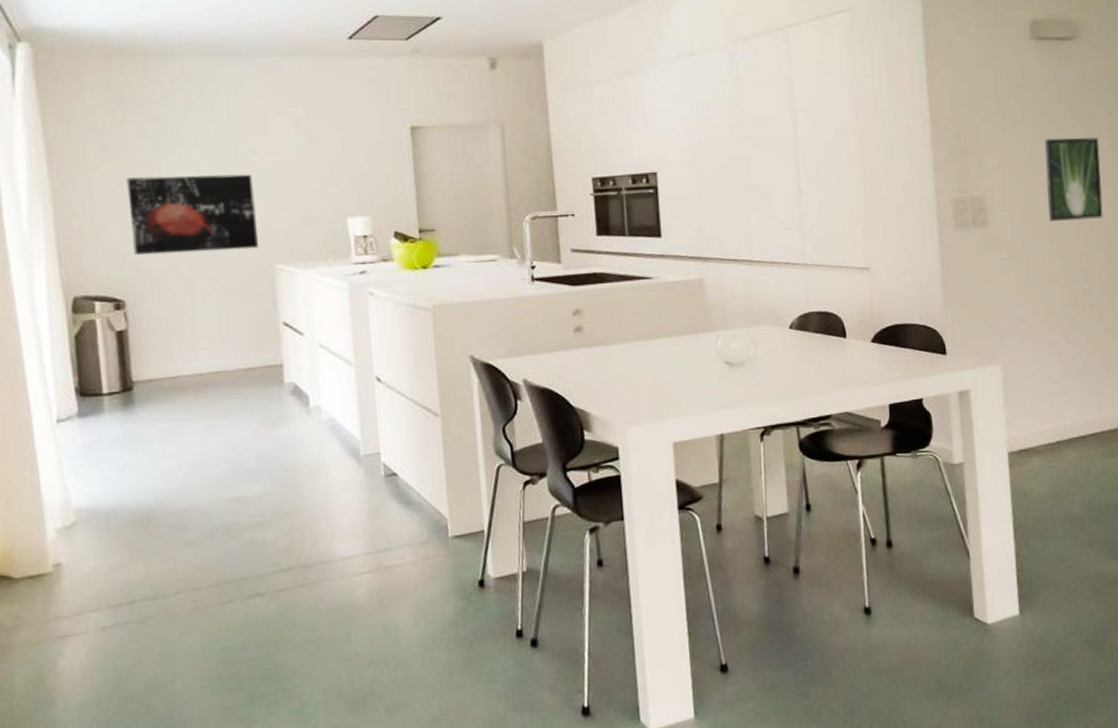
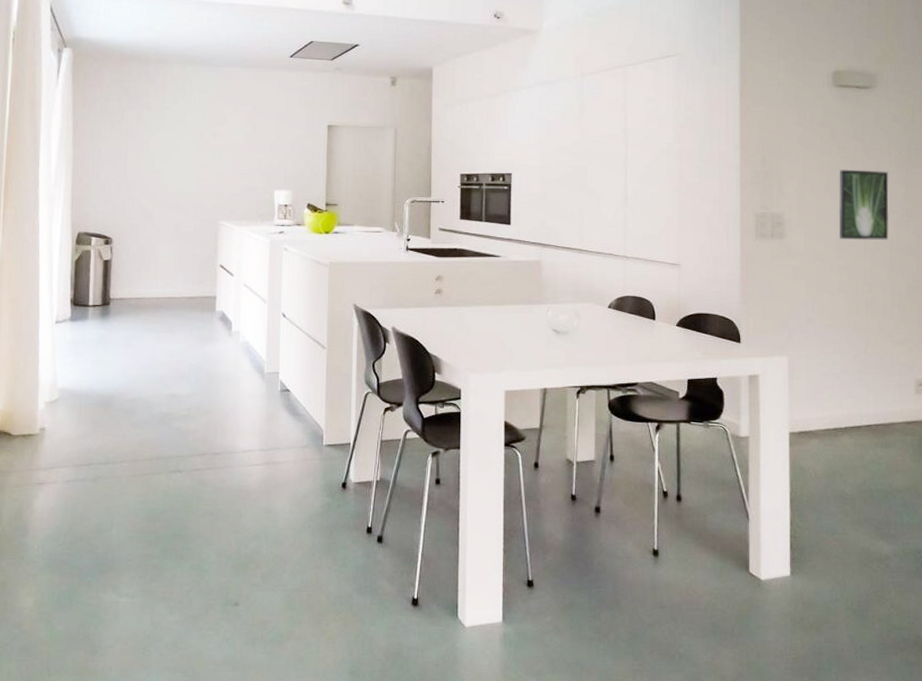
wall art: present [126,174,258,256] -> none [123,149,211,208]

